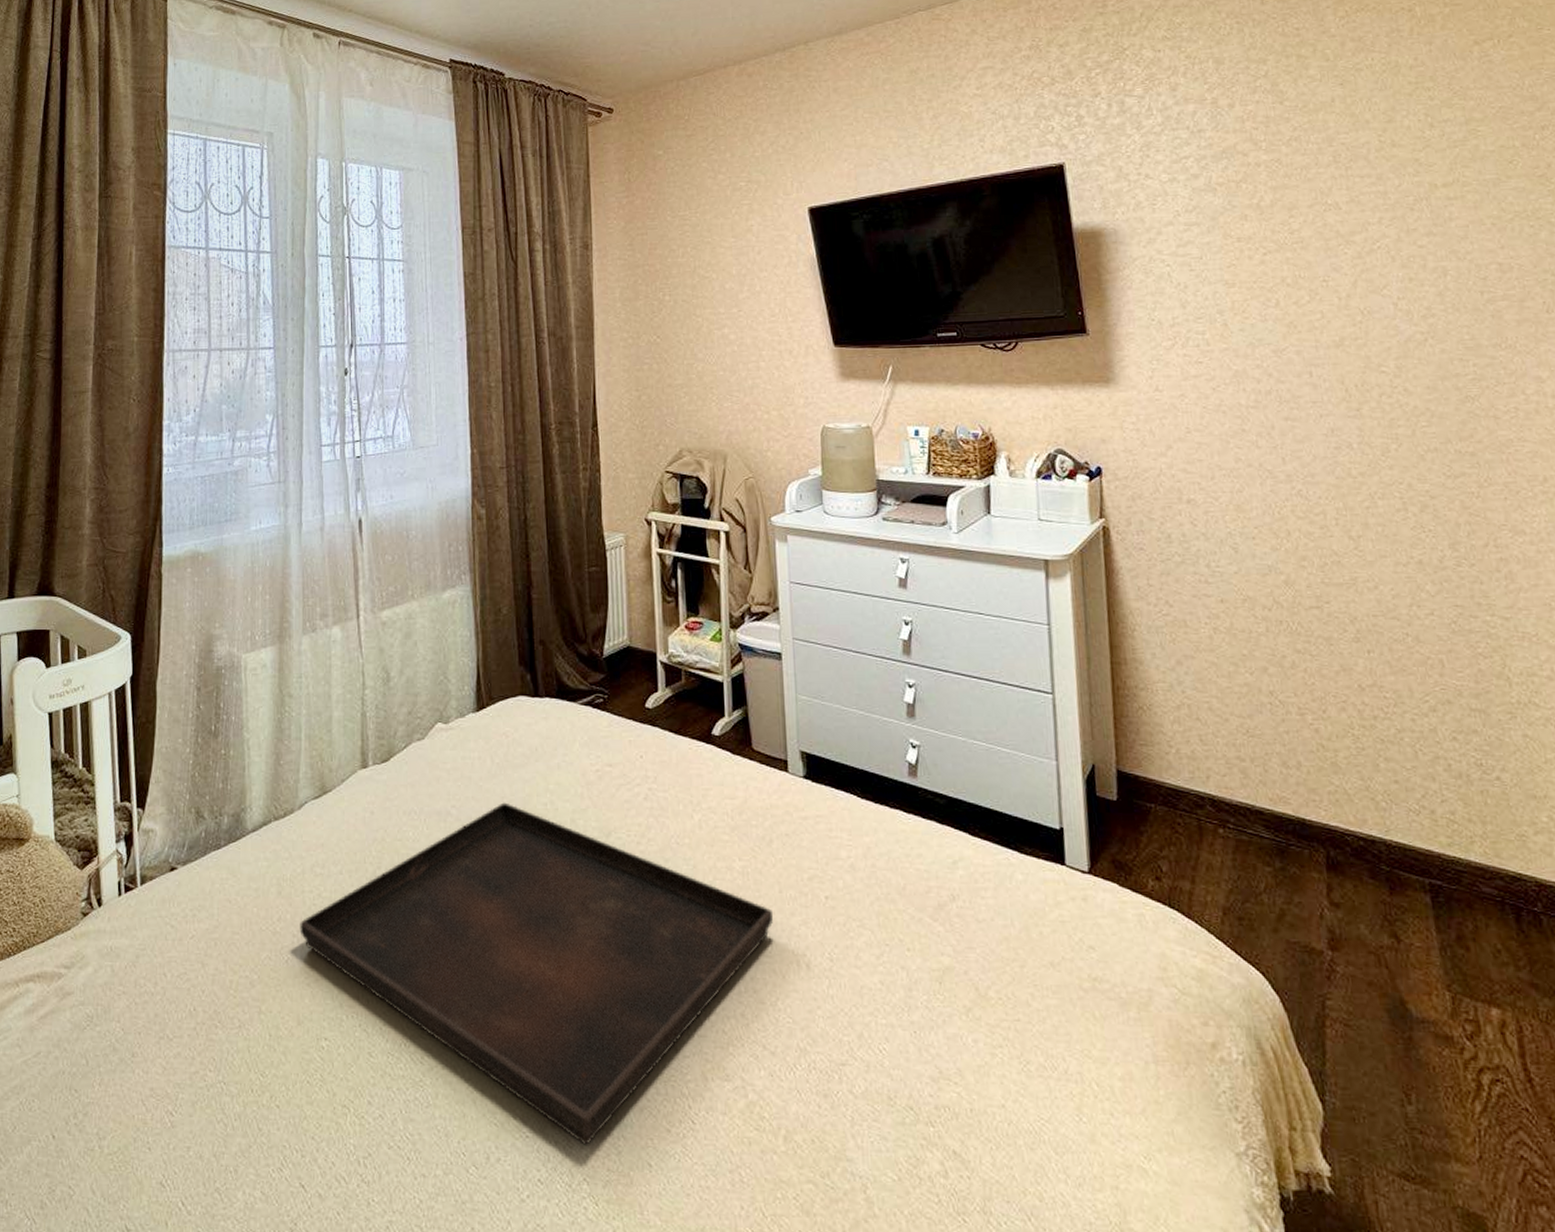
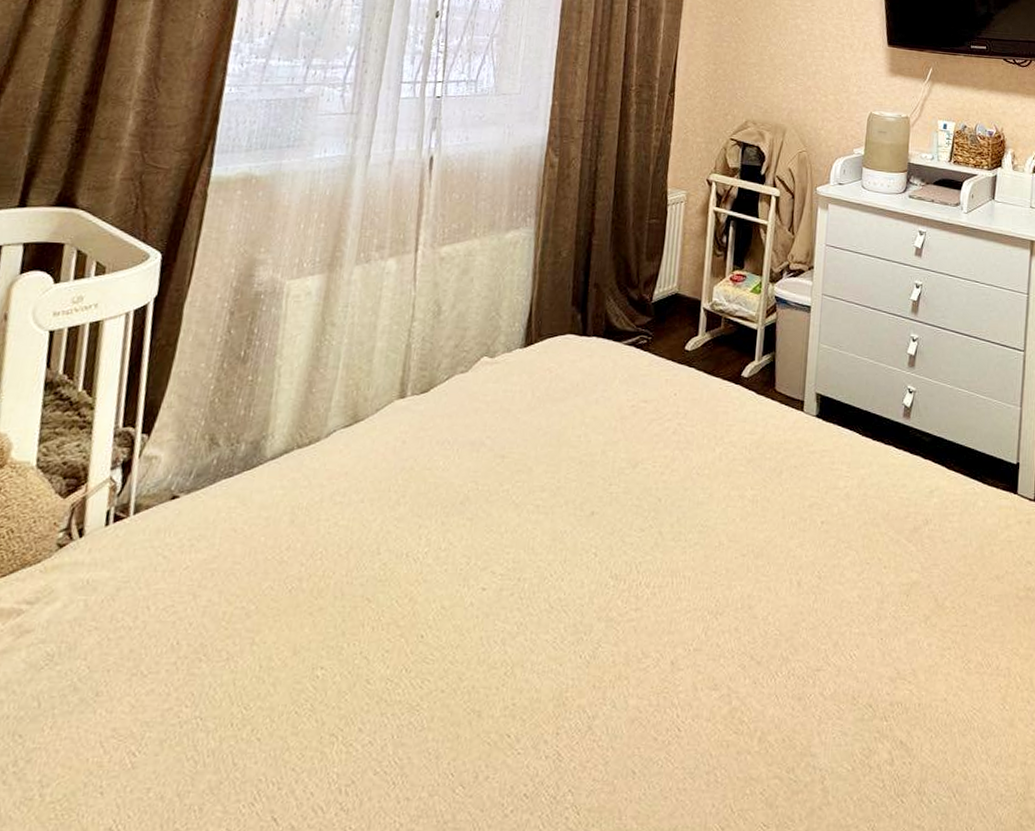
serving tray: present [300,802,773,1145] -> none [309,434,774,758]

